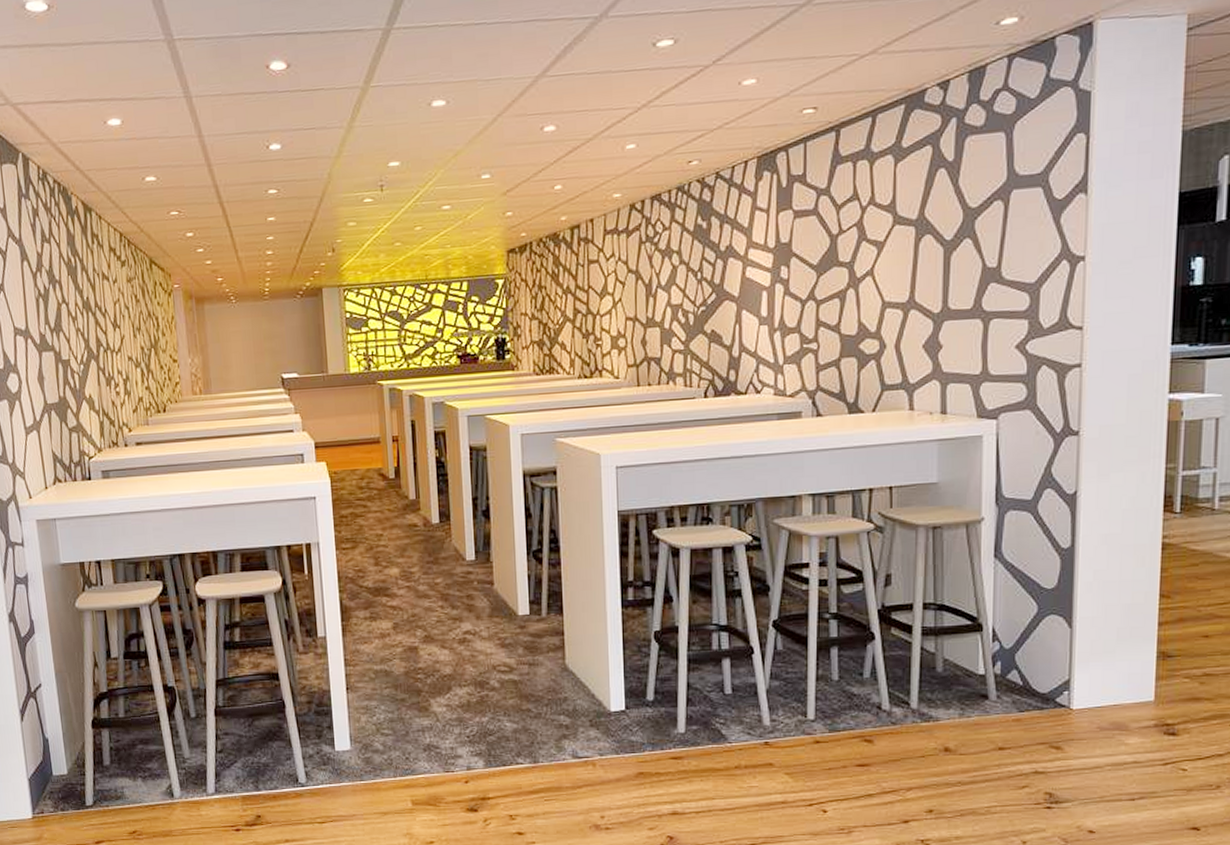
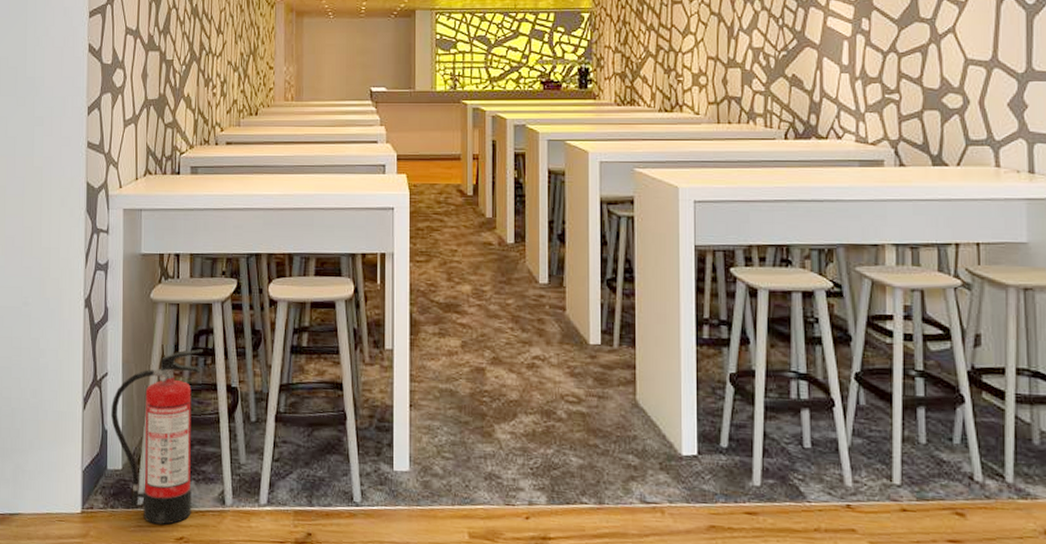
fire extinguisher: none [49,653,142,821] -> present [111,349,203,525]

